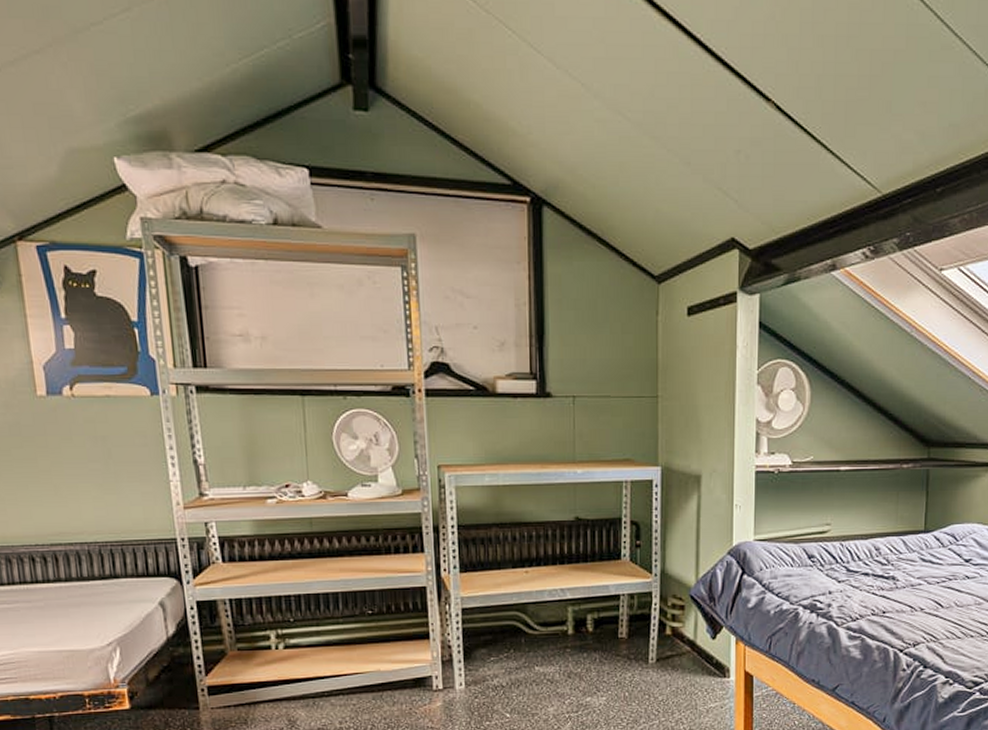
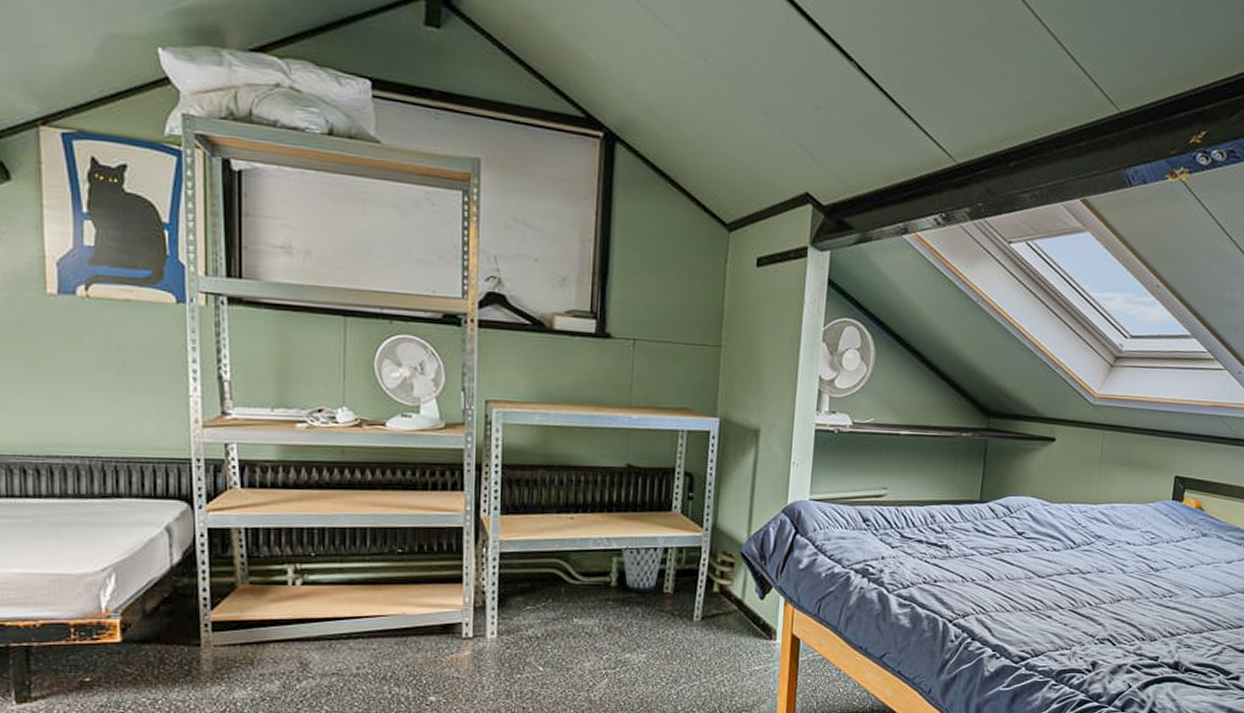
wastebasket: none [575,593,616,640] -> present [621,546,665,593]

